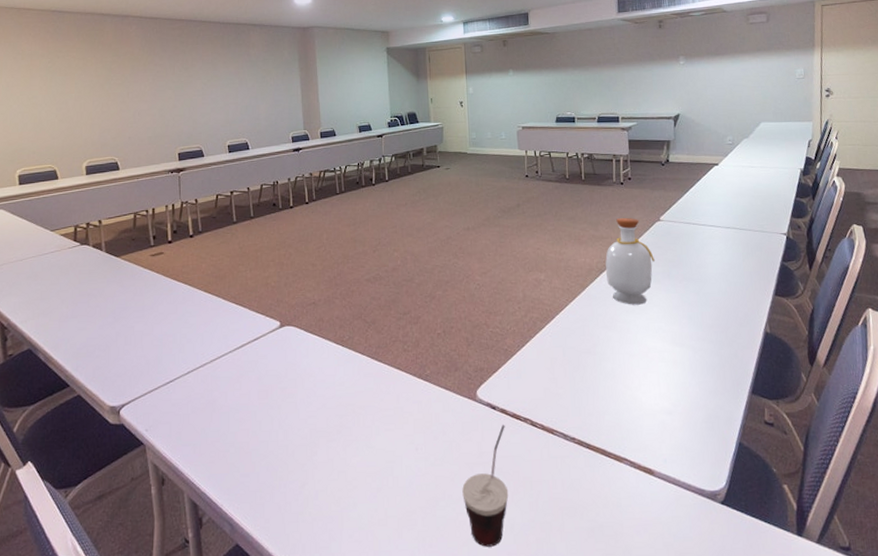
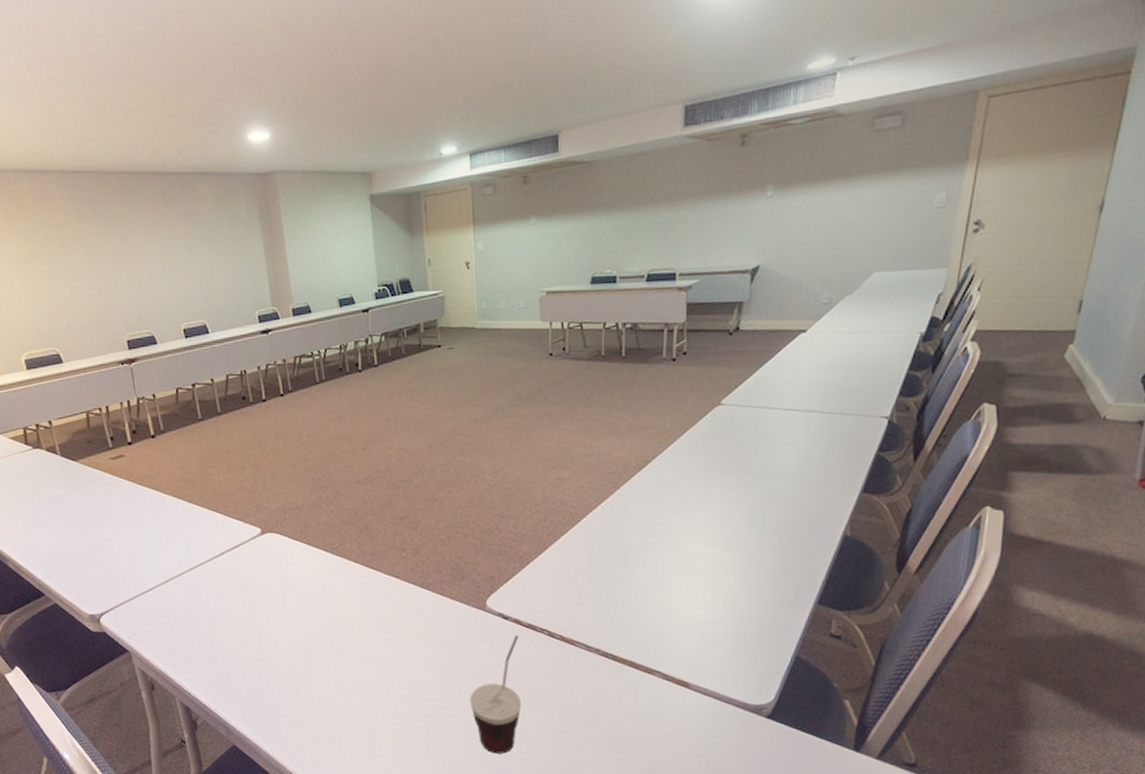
bottle: present [605,218,656,305] -> none [647,402,711,506]

